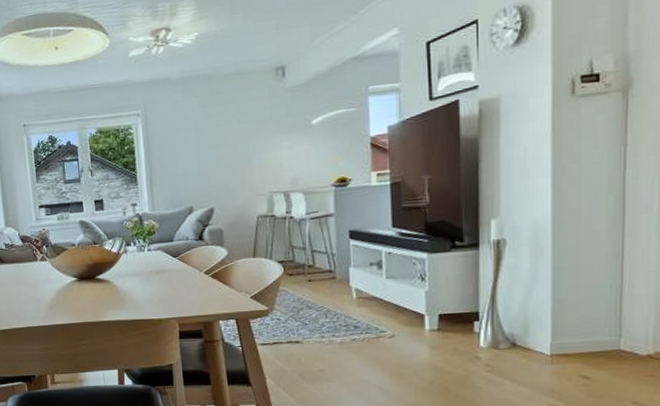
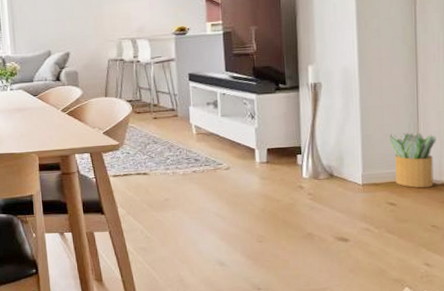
potted plant: none [584,296,644,360] -> present [388,132,436,188]

